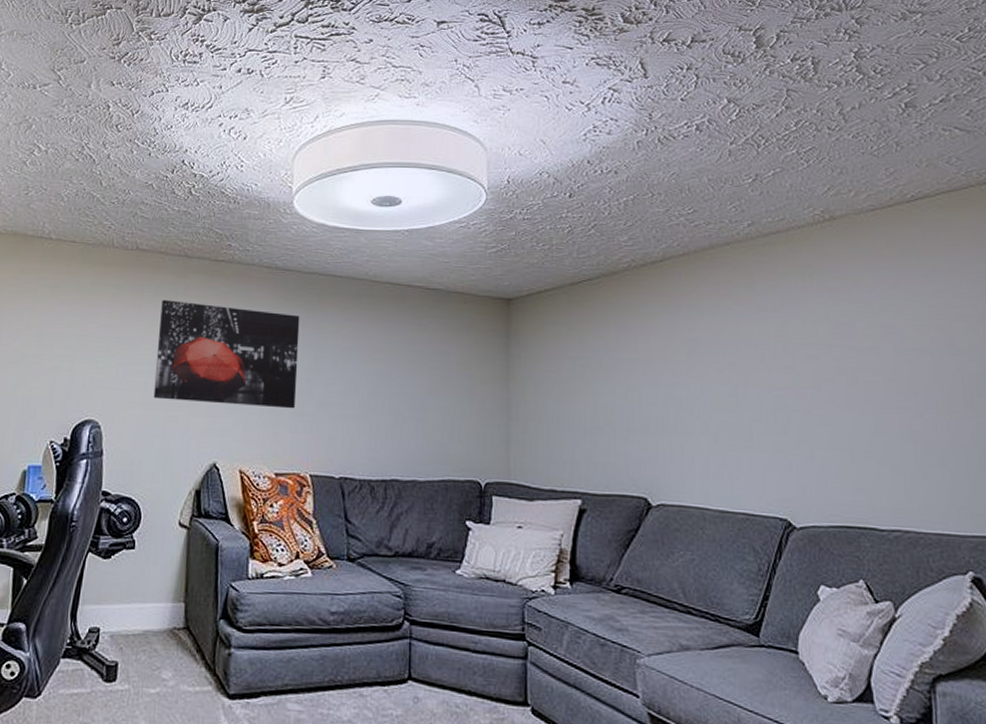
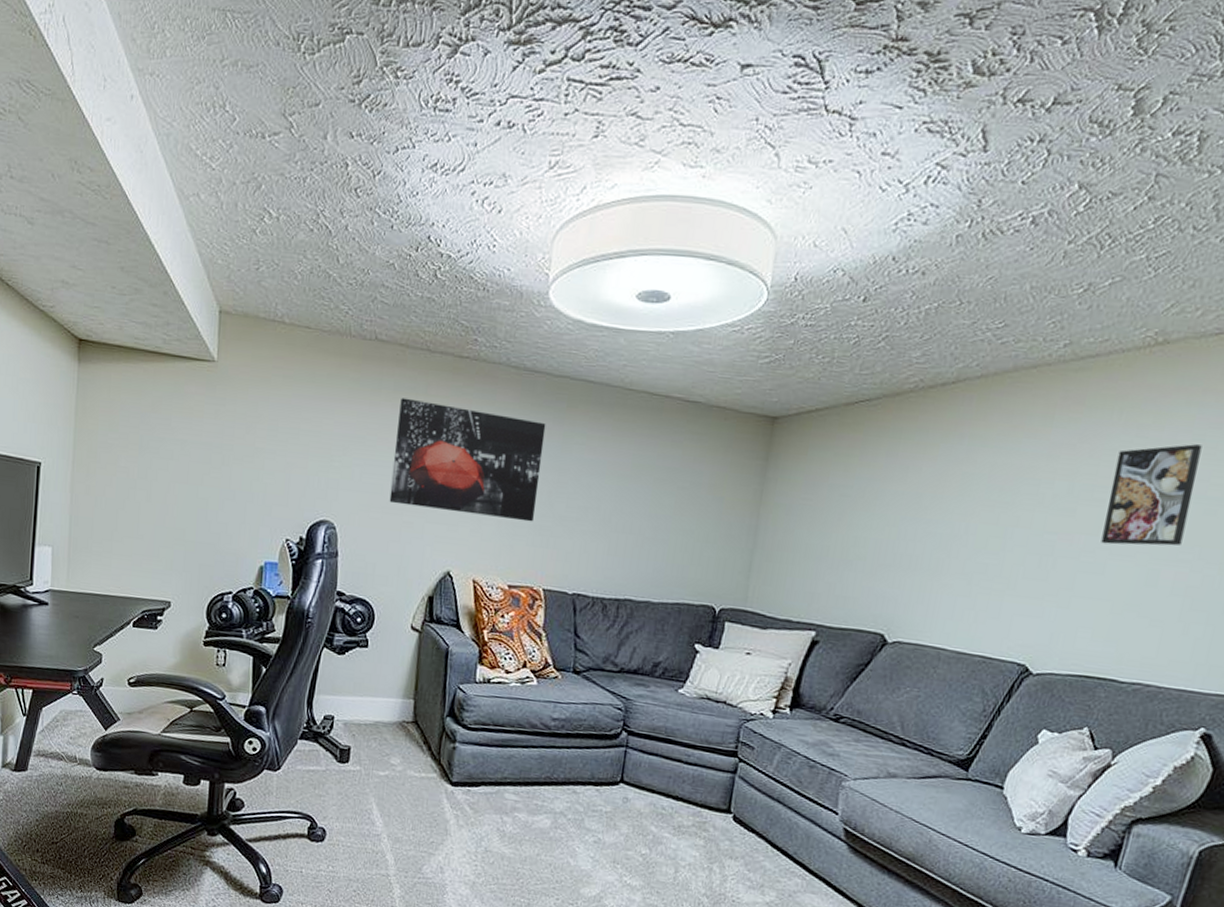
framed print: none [819,302,897,397] -> present [1101,444,1202,546]

